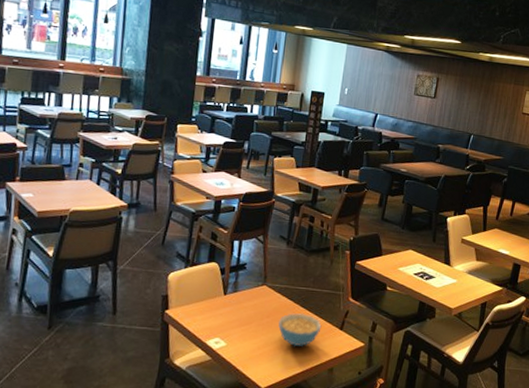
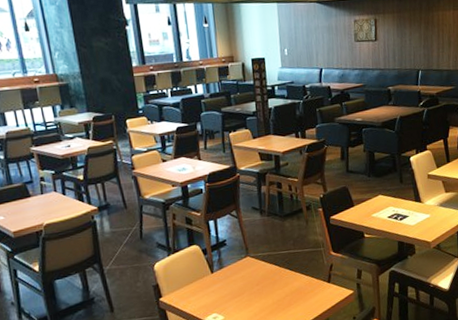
cereal bowl: present [278,313,322,347] -> none [269,275,310,307]

